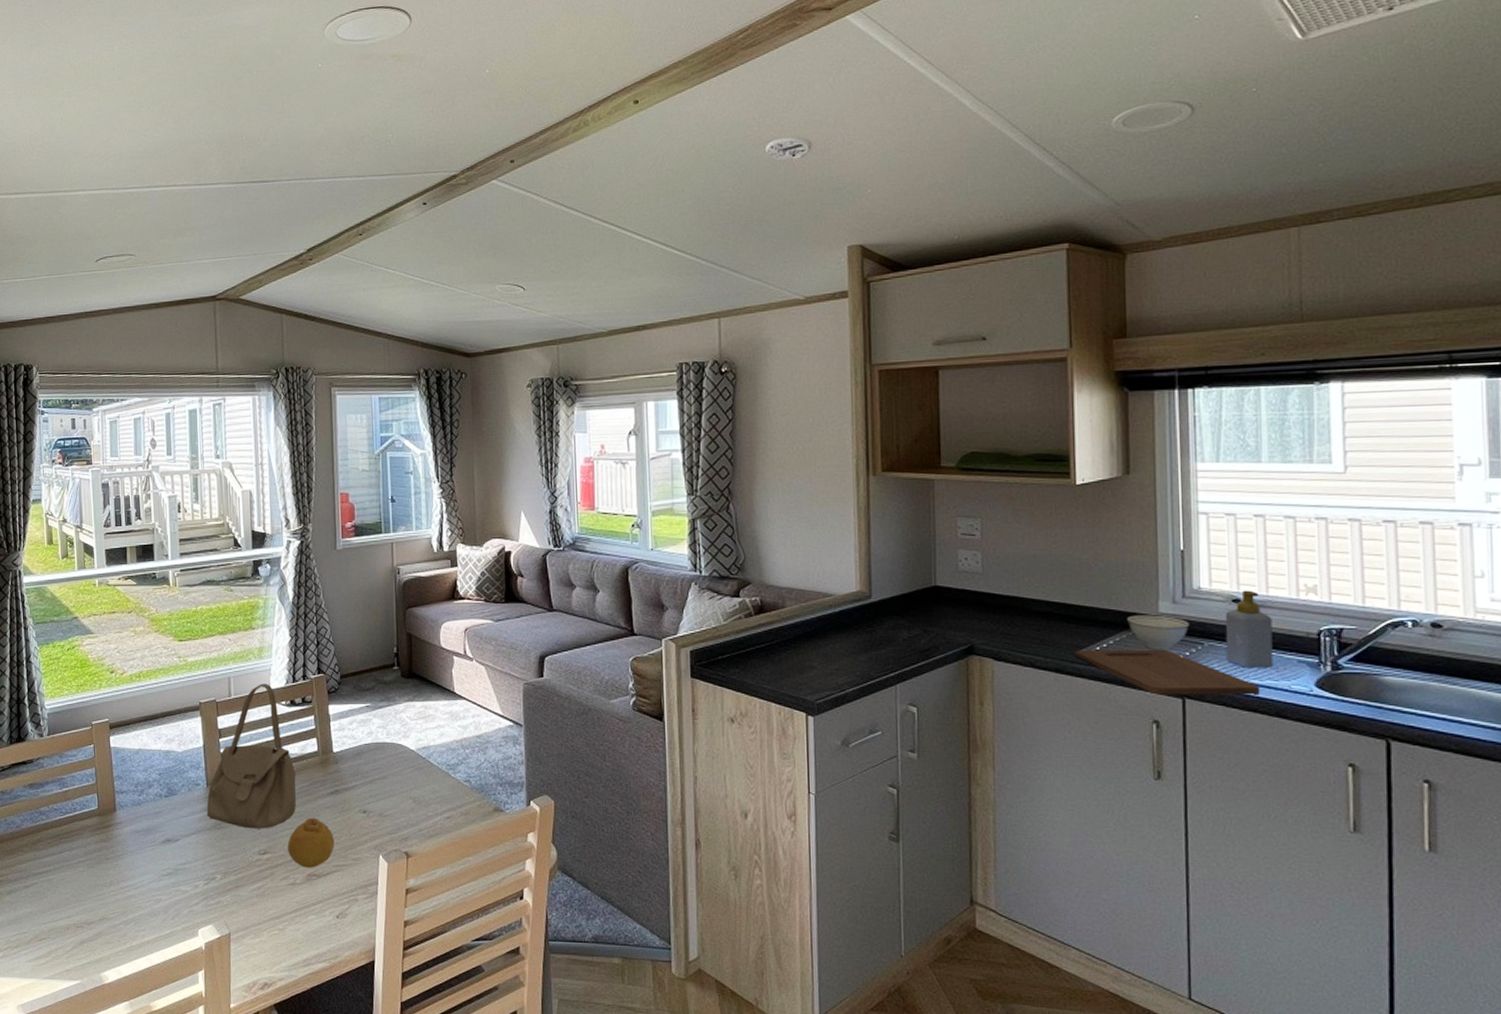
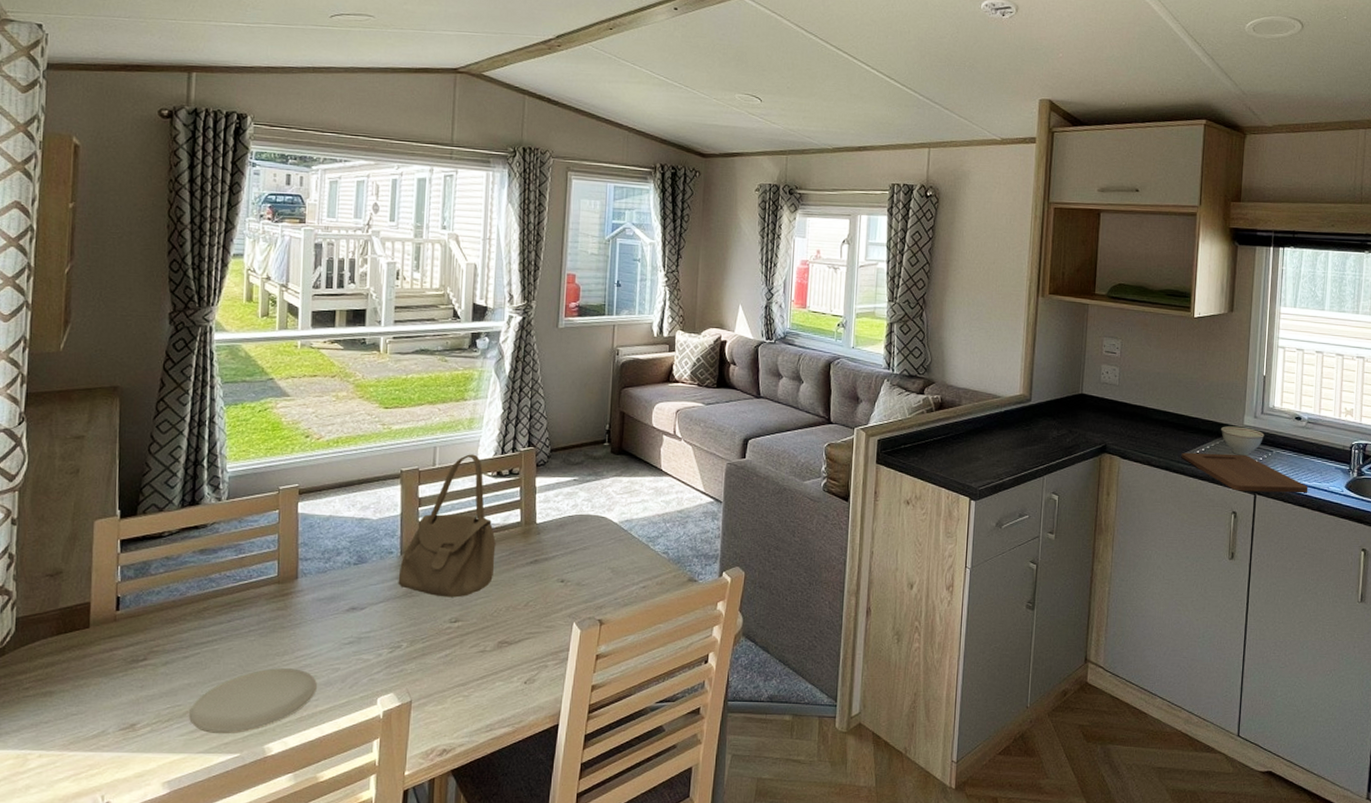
plate: none [34,898,143,962] -> present [189,668,317,734]
fruit: present [287,817,335,868] -> none [480,586,529,635]
soap bottle: present [1225,590,1273,668] -> none [1287,410,1321,472]

